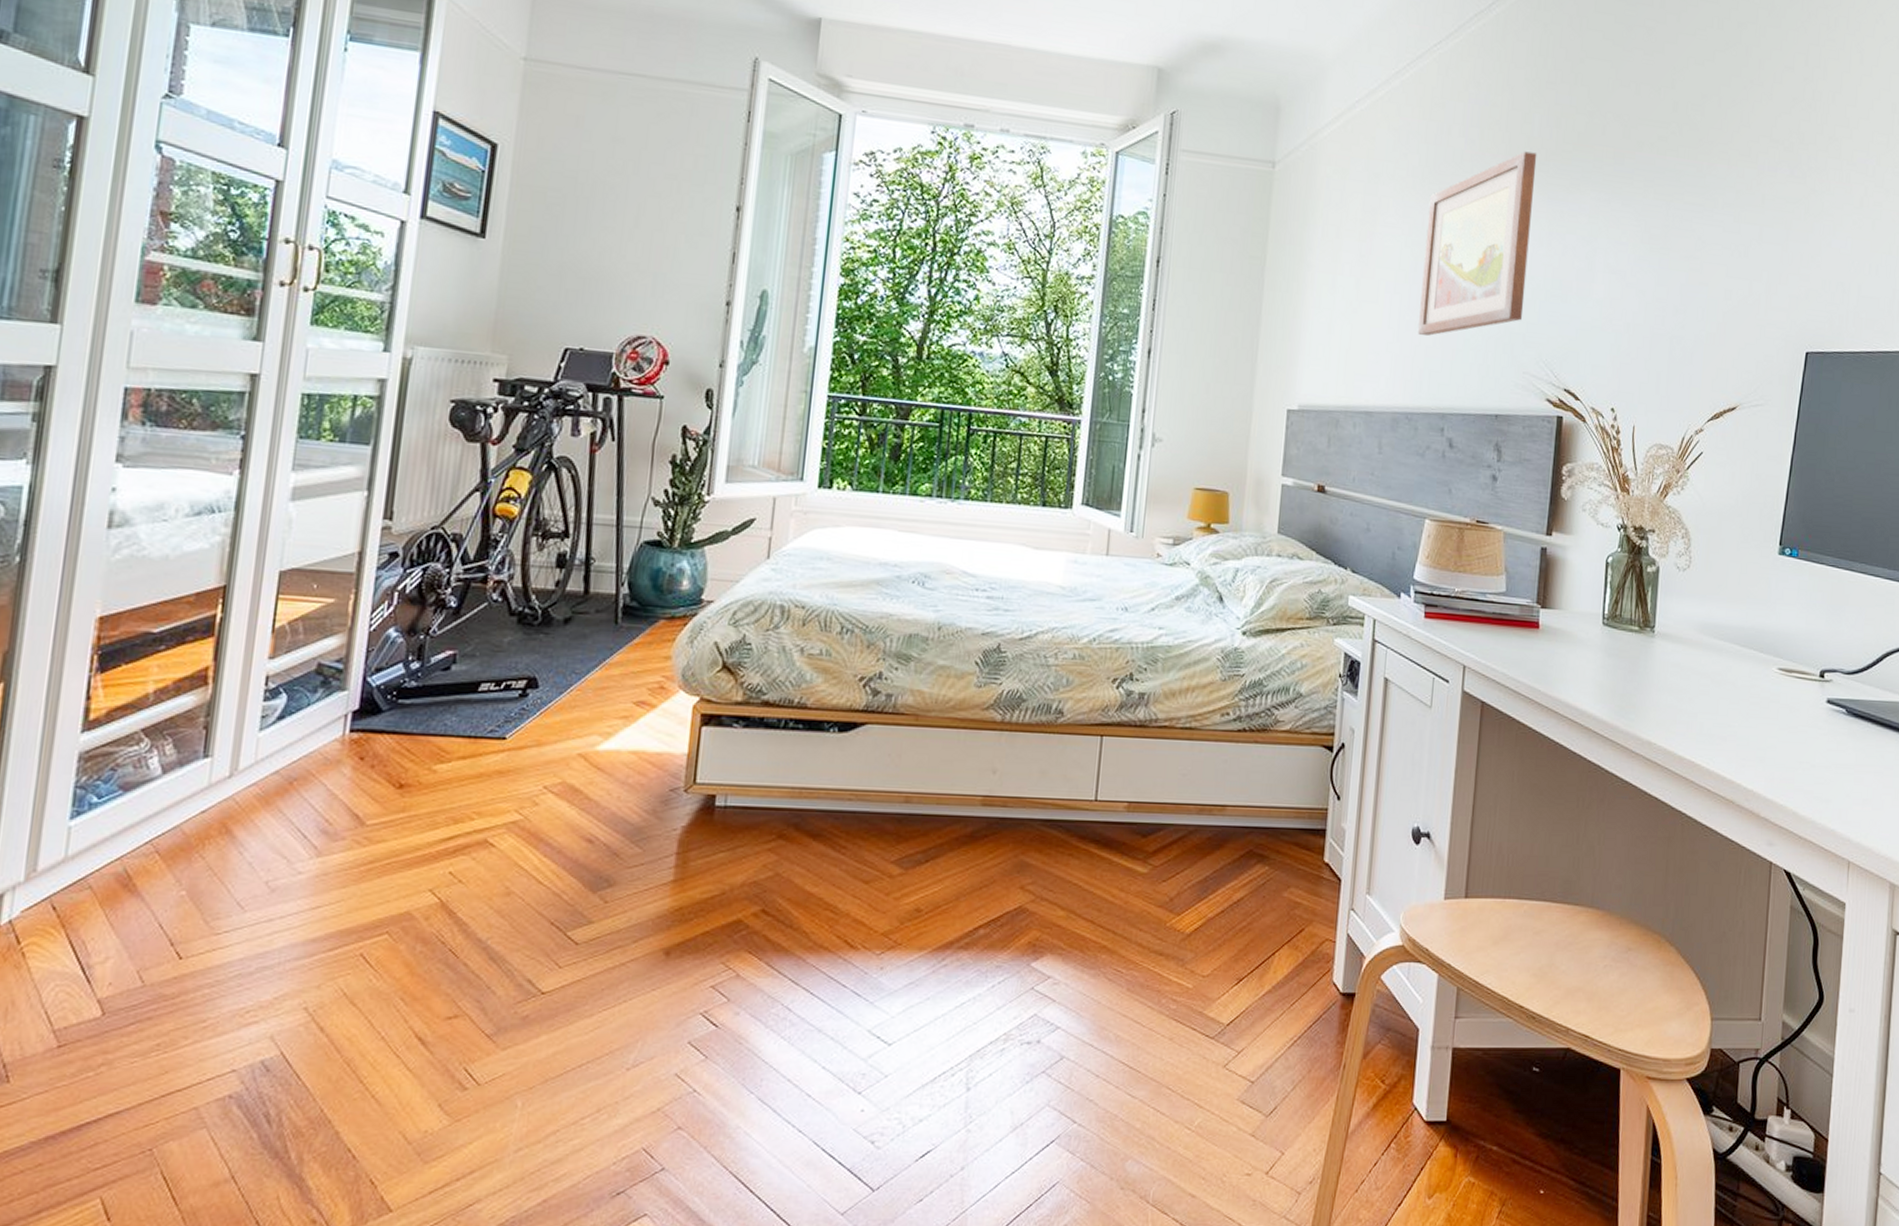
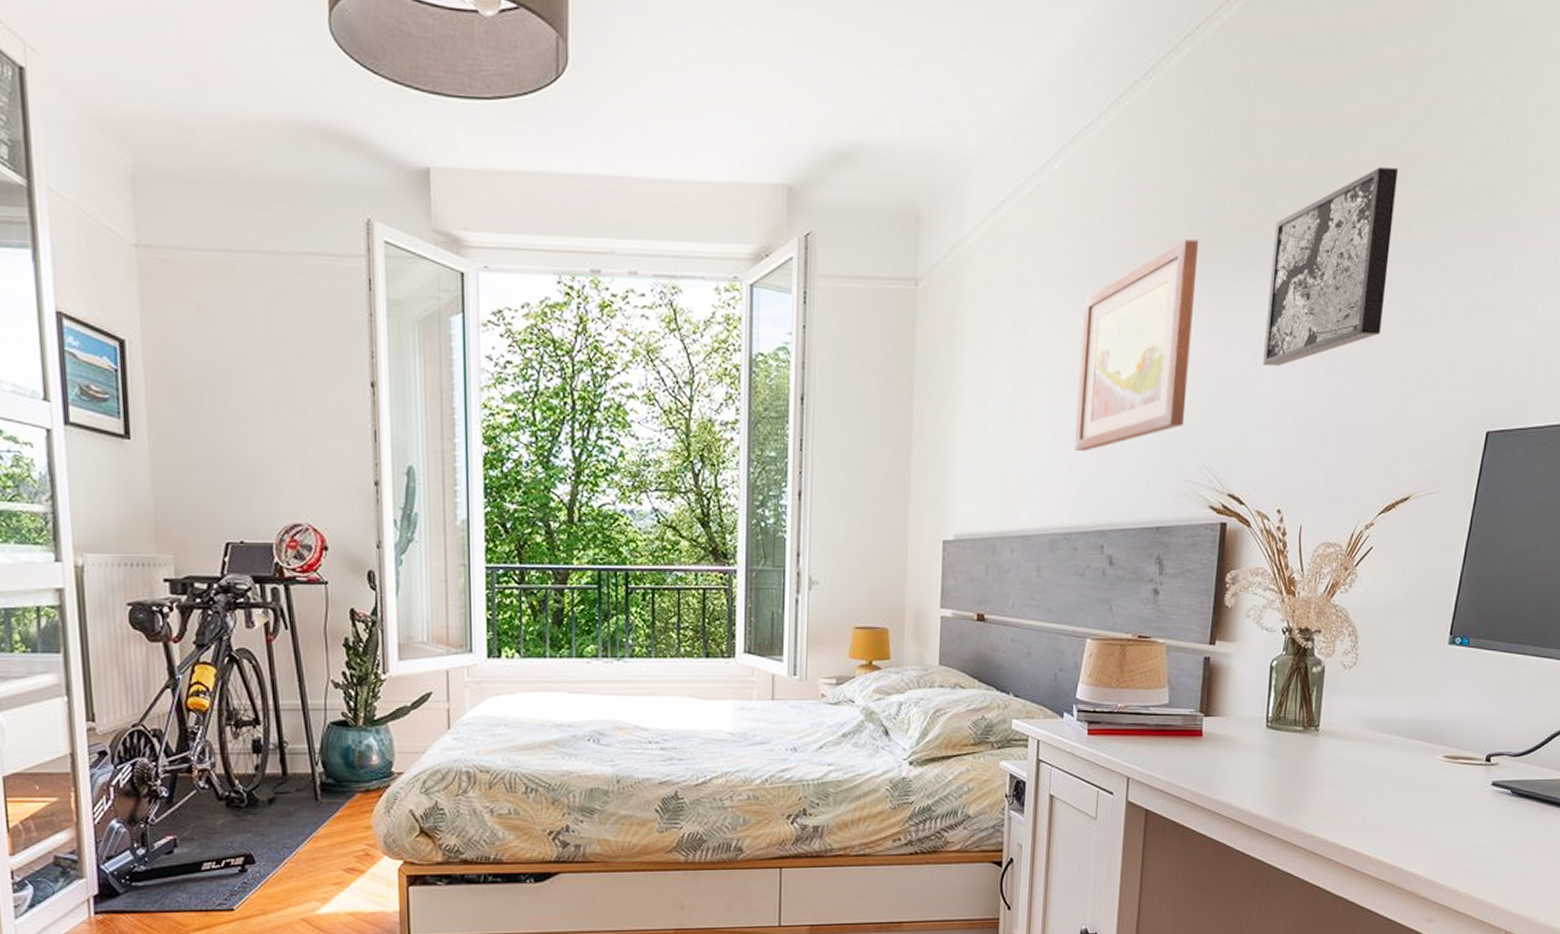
wall art: none [1596,106,1716,274] -> present [1263,167,1398,367]

